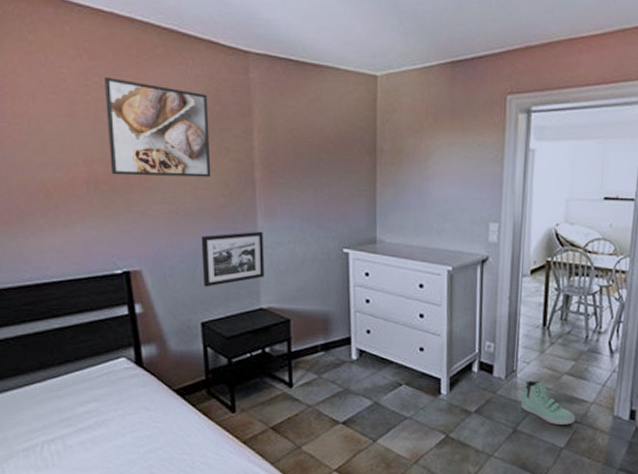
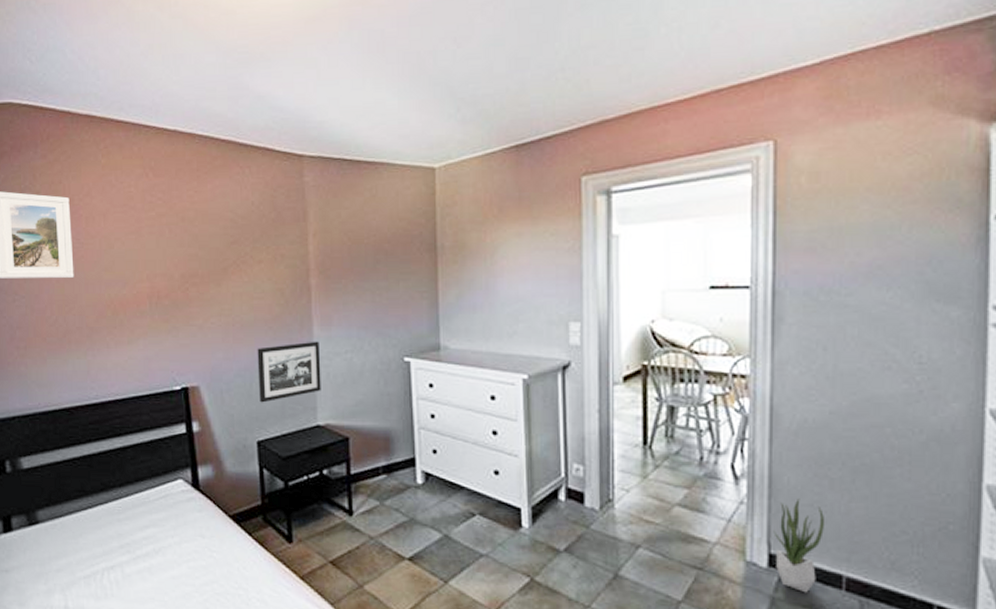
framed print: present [105,77,211,178] -> none [168,193,267,289]
sneaker: present [521,381,576,425] -> none [623,513,694,571]

